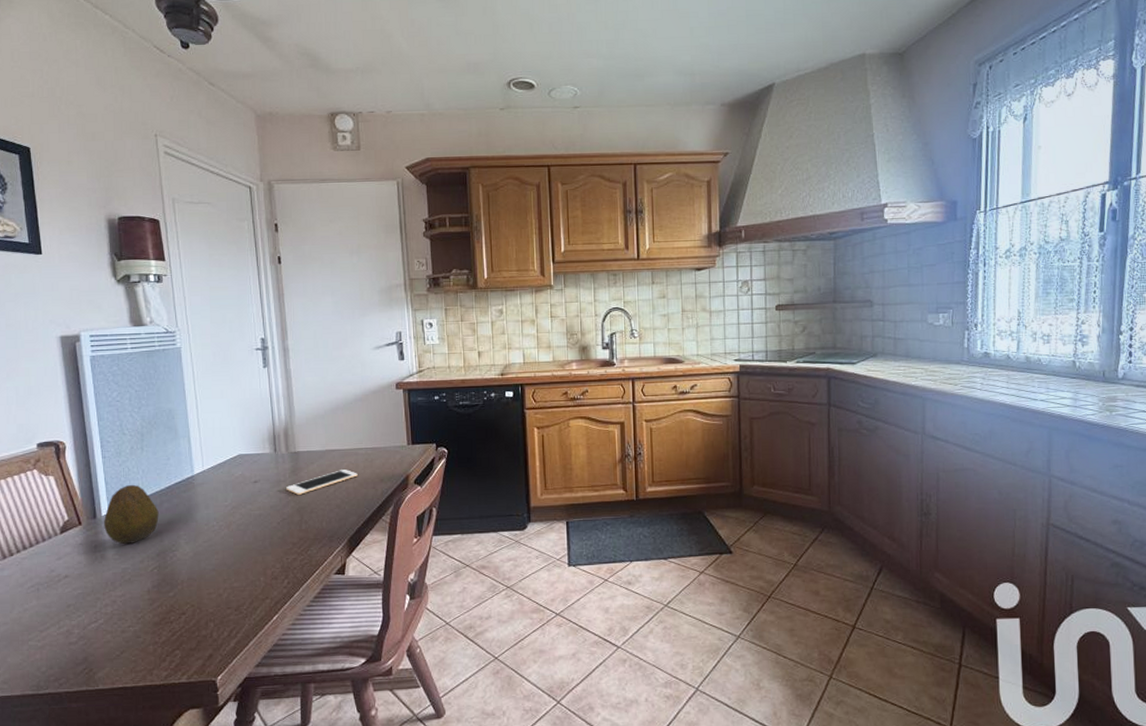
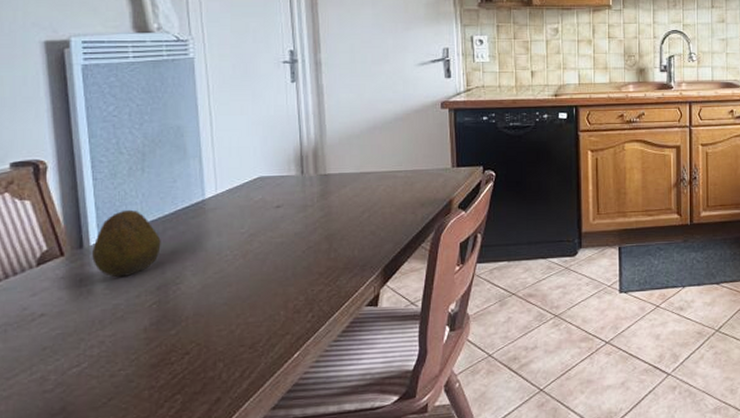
cell phone: present [286,470,358,495] -> none [314,193,396,221]

